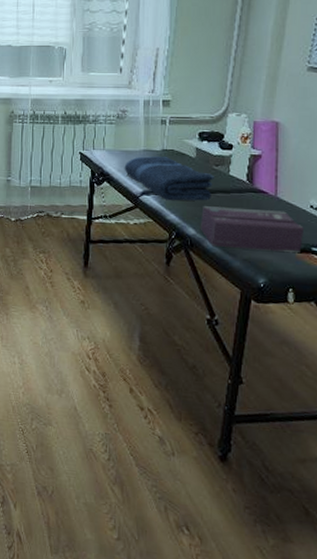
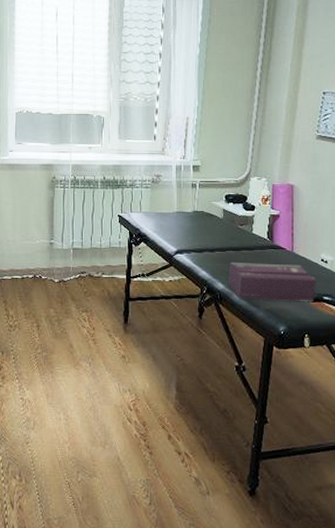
towel: present [124,156,214,201] -> none [159,218,239,259]

